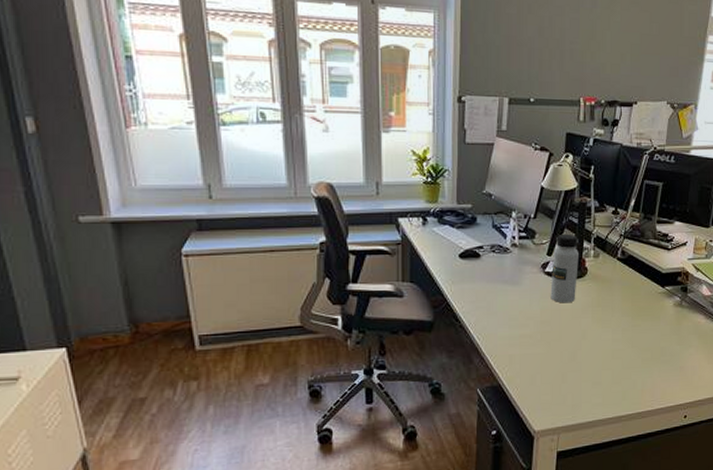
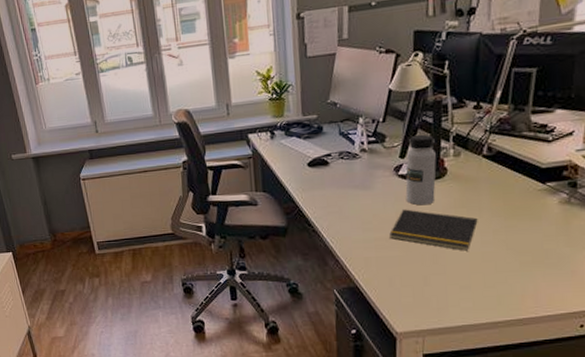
notepad: none [534,306,610,349] -> present [389,209,478,251]

